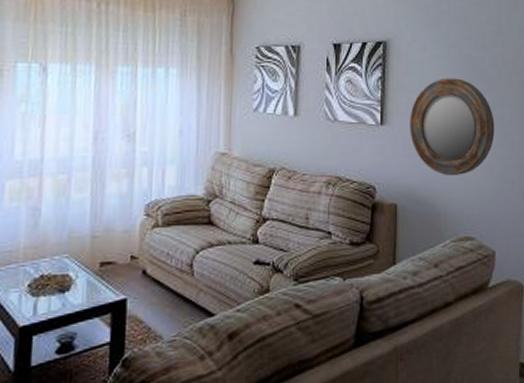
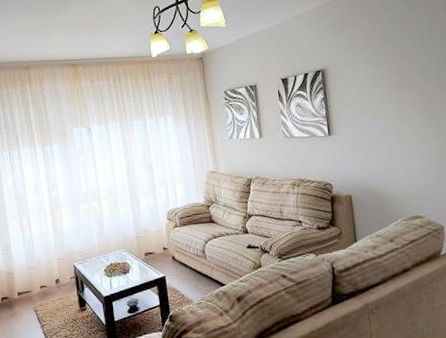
home mirror: present [410,77,495,176] -> none [352,88,430,169]

